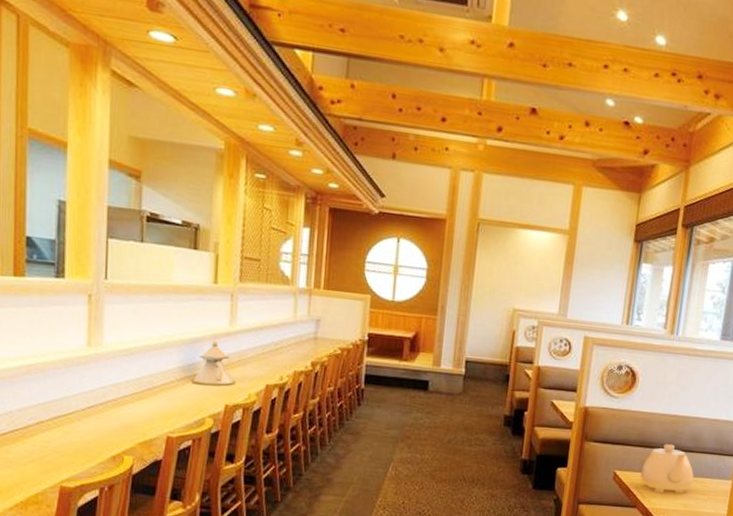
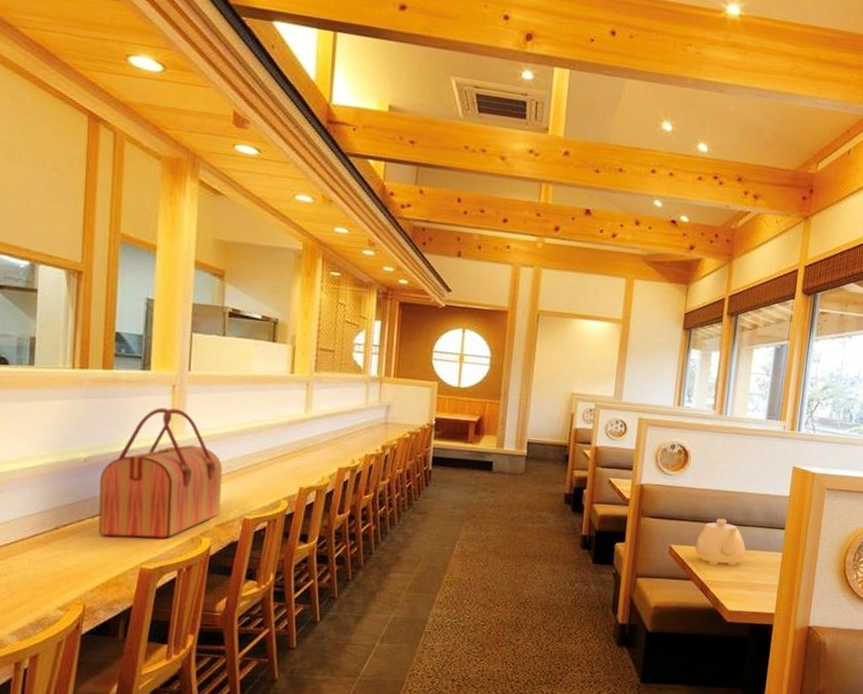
handbag: none [14,318,144,457] -> present [98,407,223,539]
teapot: present [191,339,236,387] -> none [267,425,310,471]

